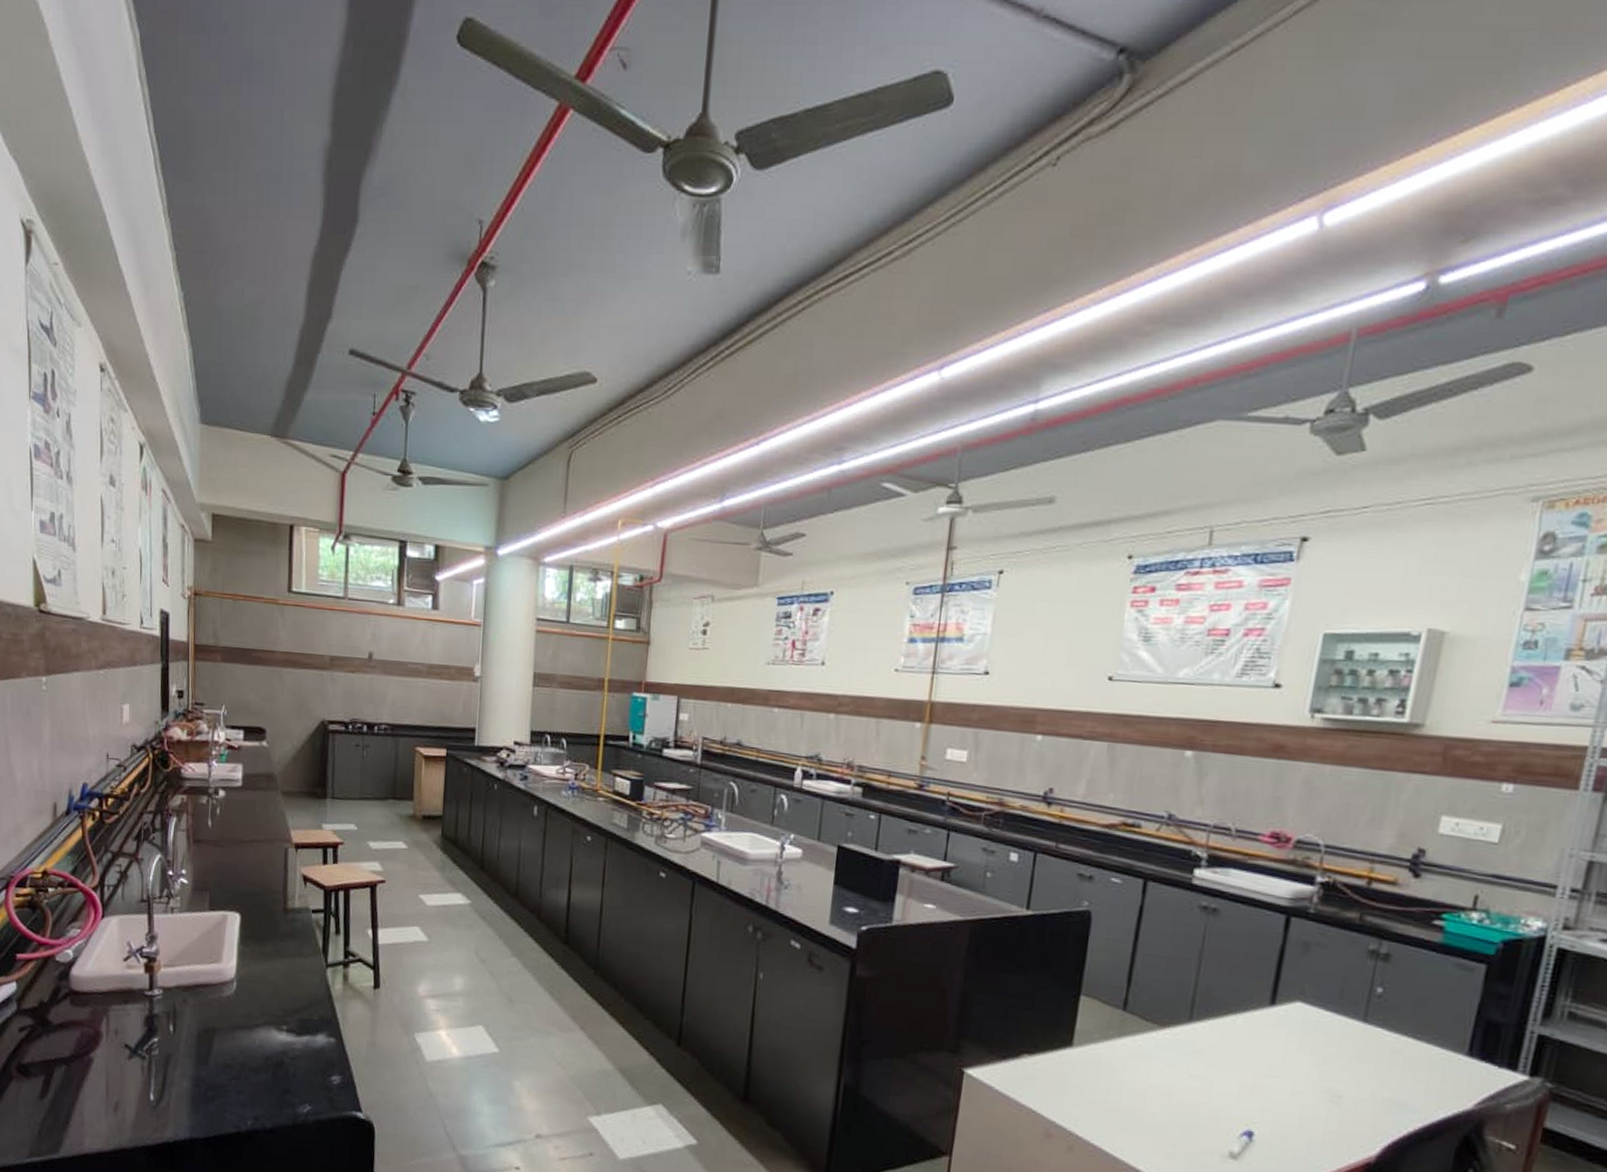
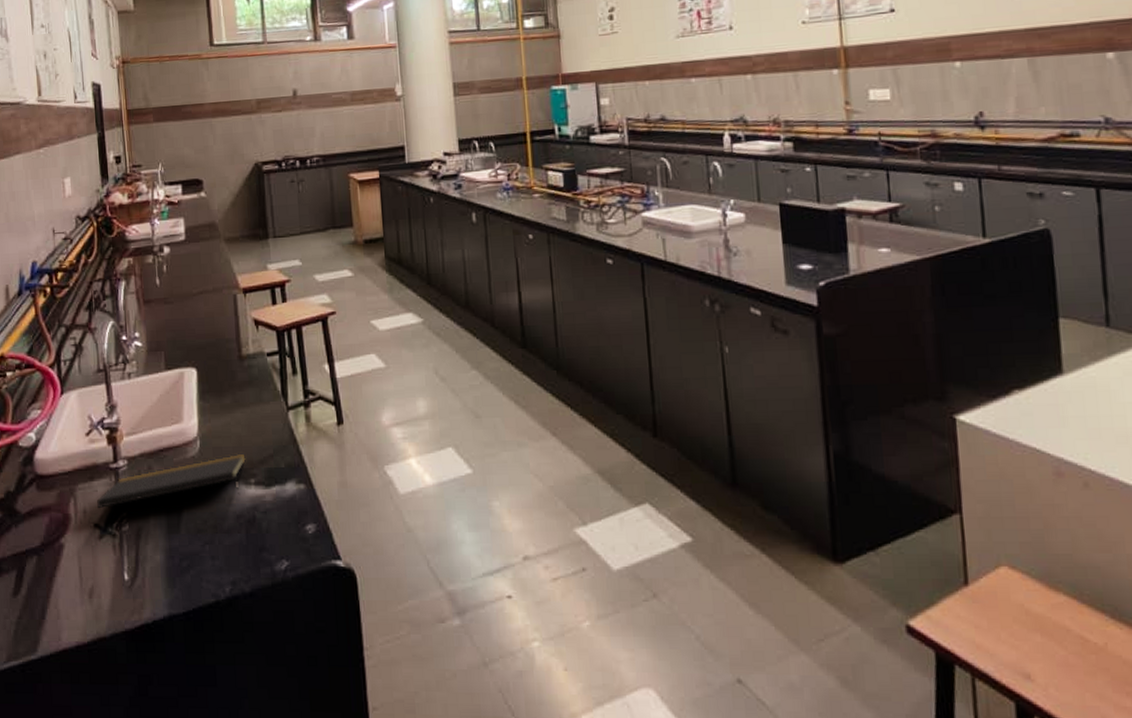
notepad: none [129,1000,280,1039] -> present [97,453,246,509]

